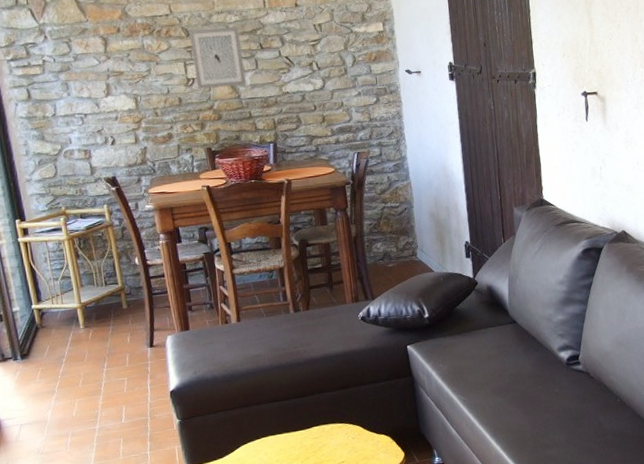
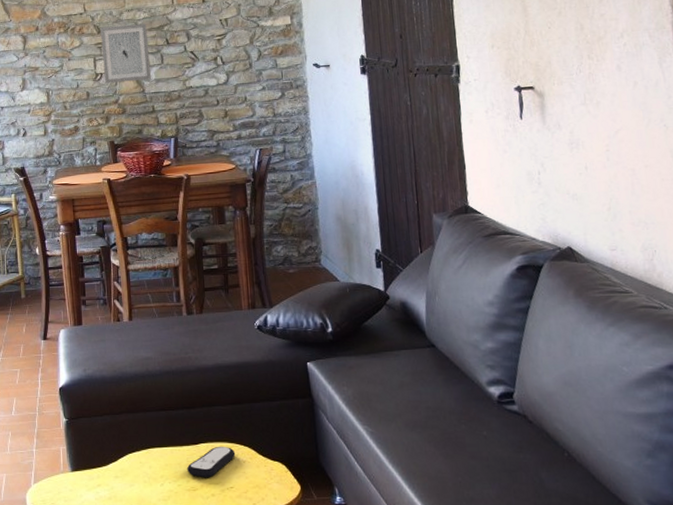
remote control: none [301,427,345,457] -> present [187,446,236,477]

